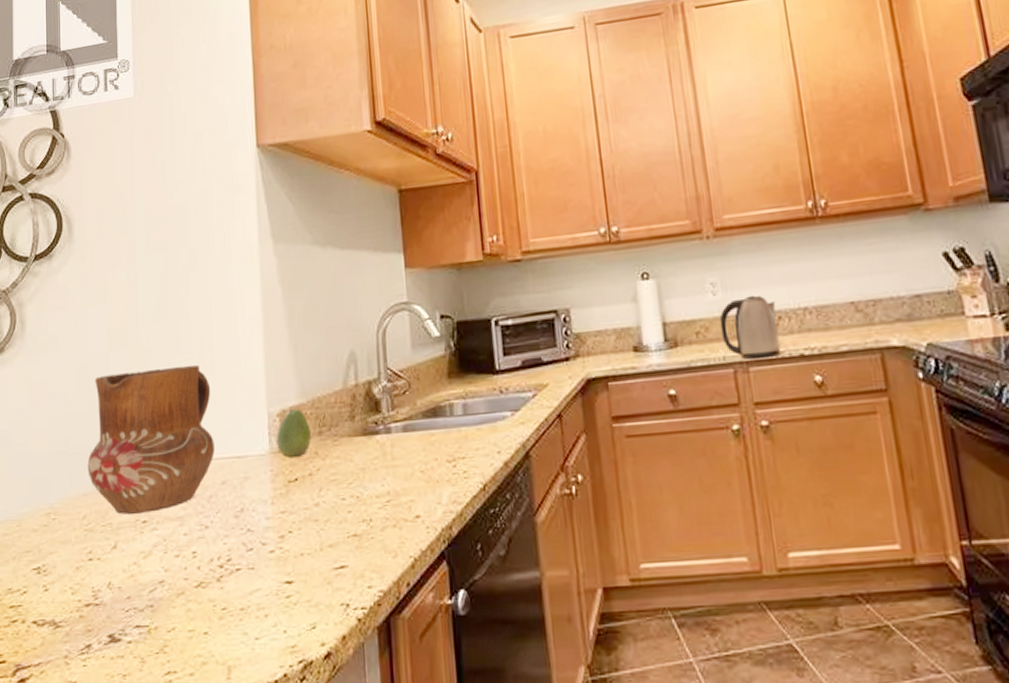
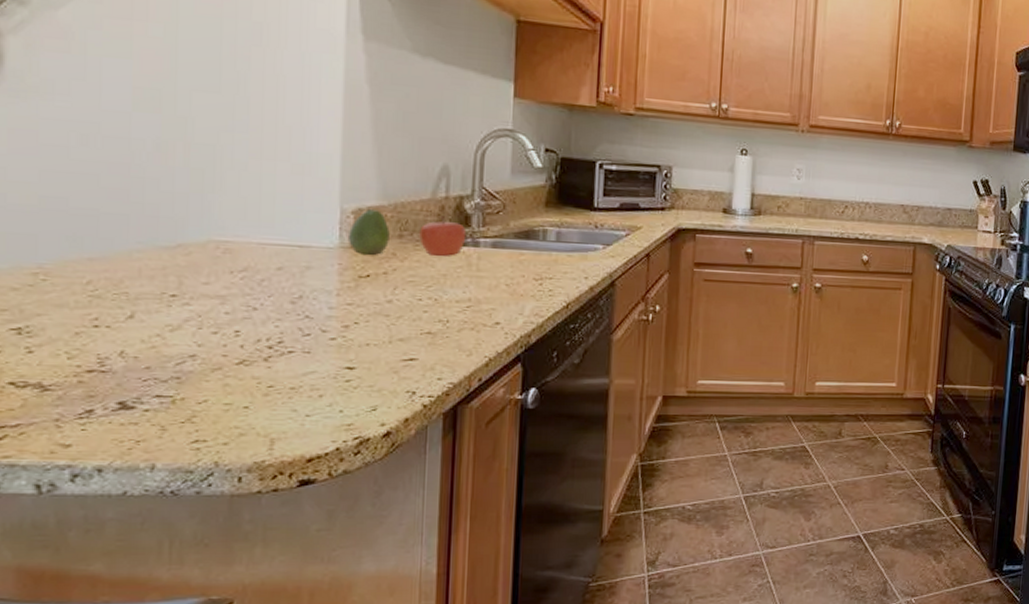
ceramic pitcher: present [87,365,215,514] -> none [95,136,271,287]
fruit: none [336,405,379,450] -> present [419,216,467,257]
kettle: present [719,295,781,361] -> none [798,185,846,237]

